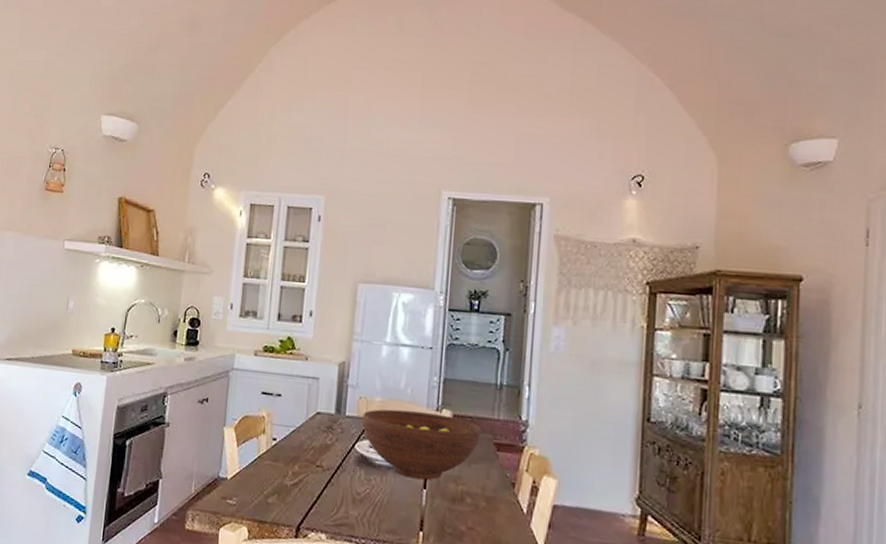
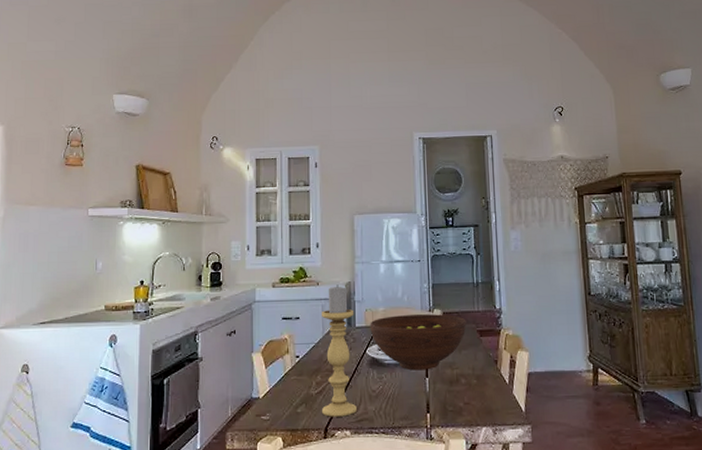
candle holder: none [296,362,346,518] -> present [322,284,357,417]

